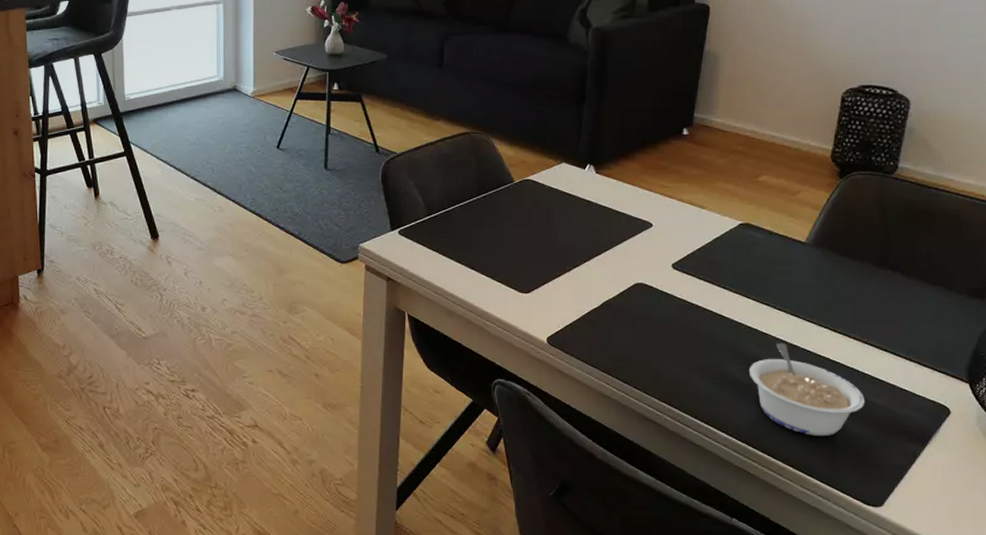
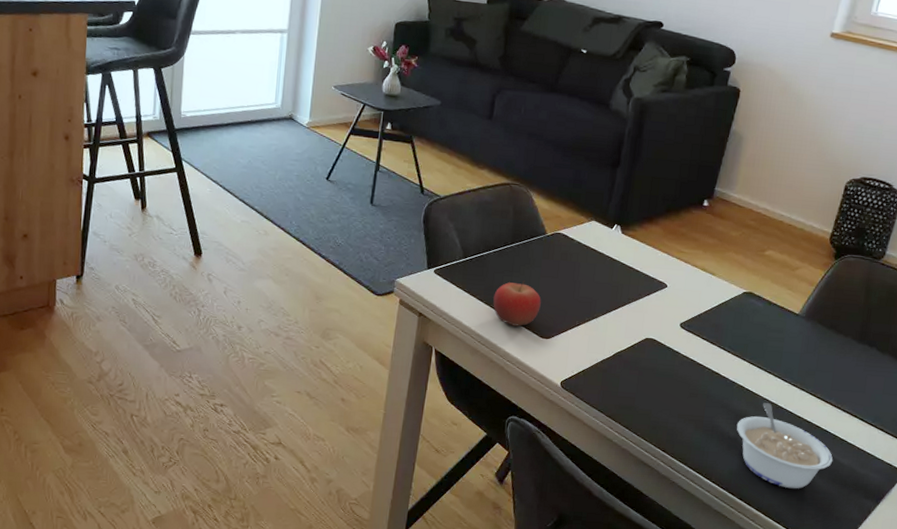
fruit: none [464,233,516,283] -> present [493,280,541,326]

